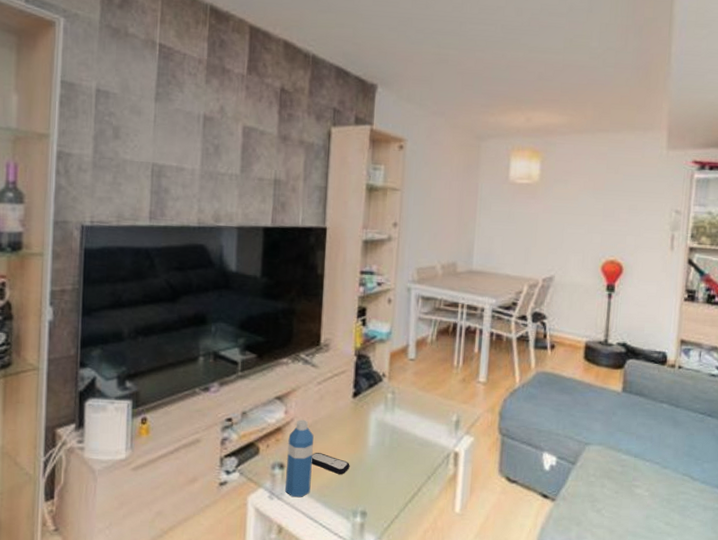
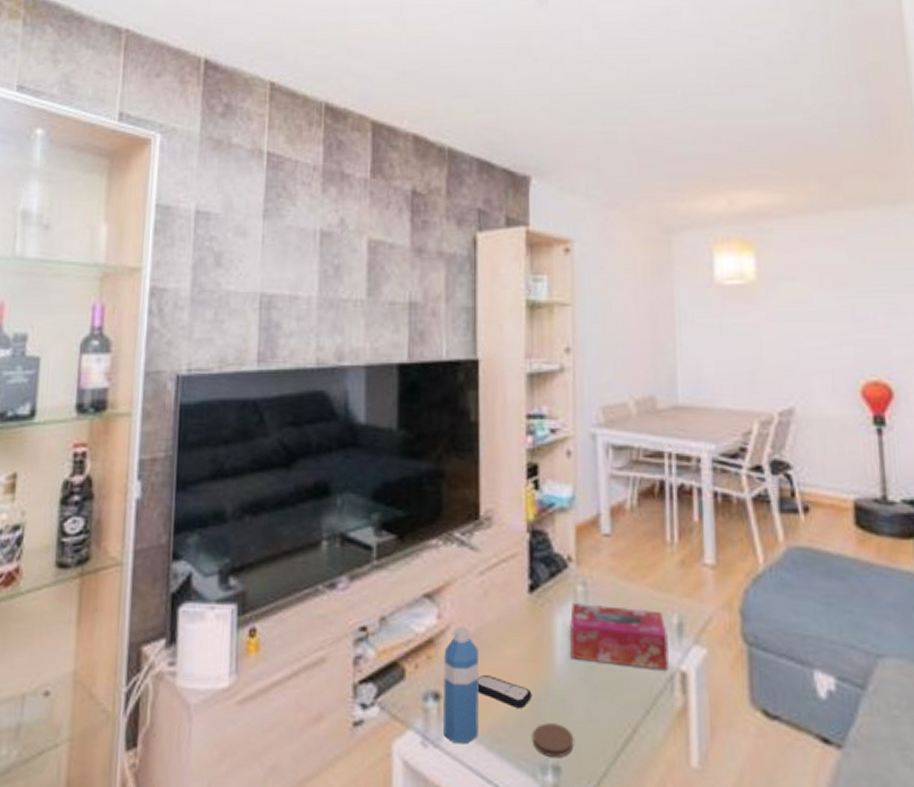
coaster: none [348,484,377,506] -> present [532,723,574,757]
tissue box: none [379,406,448,451] -> present [569,603,669,671]

